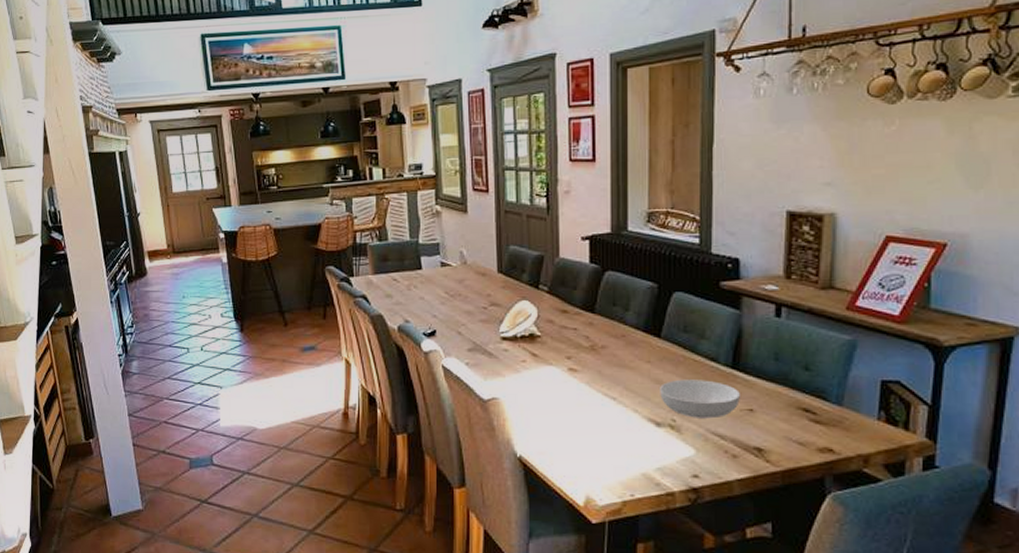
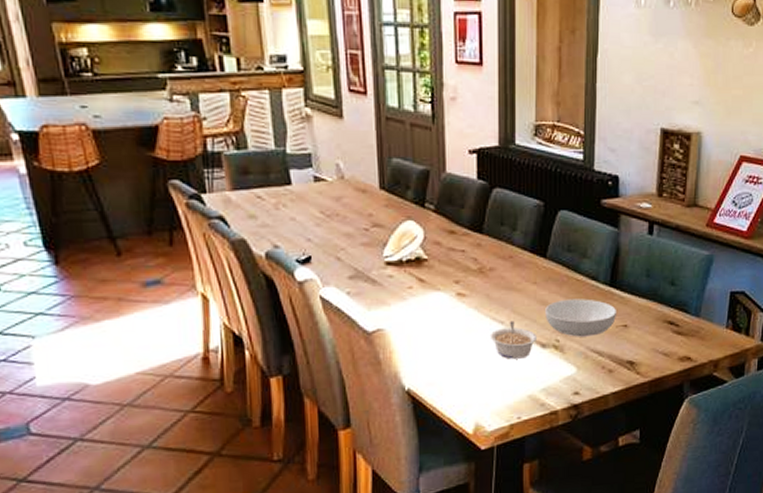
legume: none [601,397,651,436] -> present [490,320,537,359]

